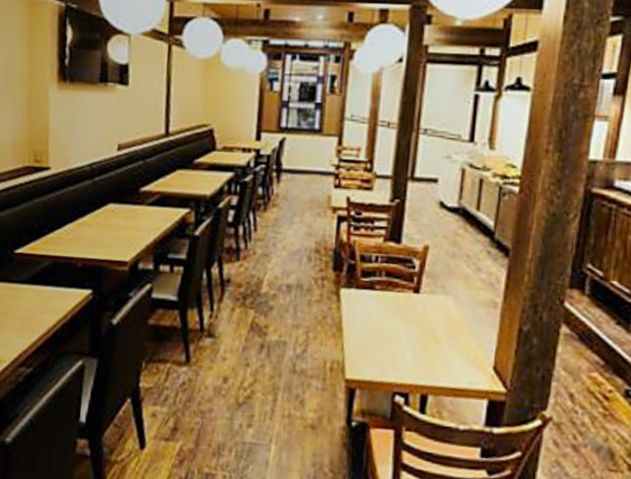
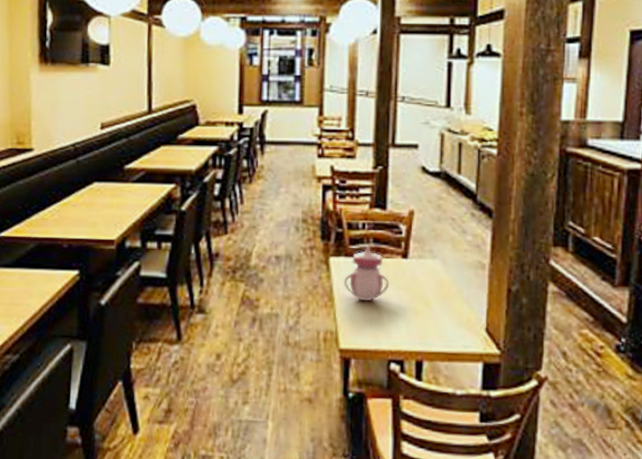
sippy cup: none [353,278,399,334] -> present [343,245,389,302]

